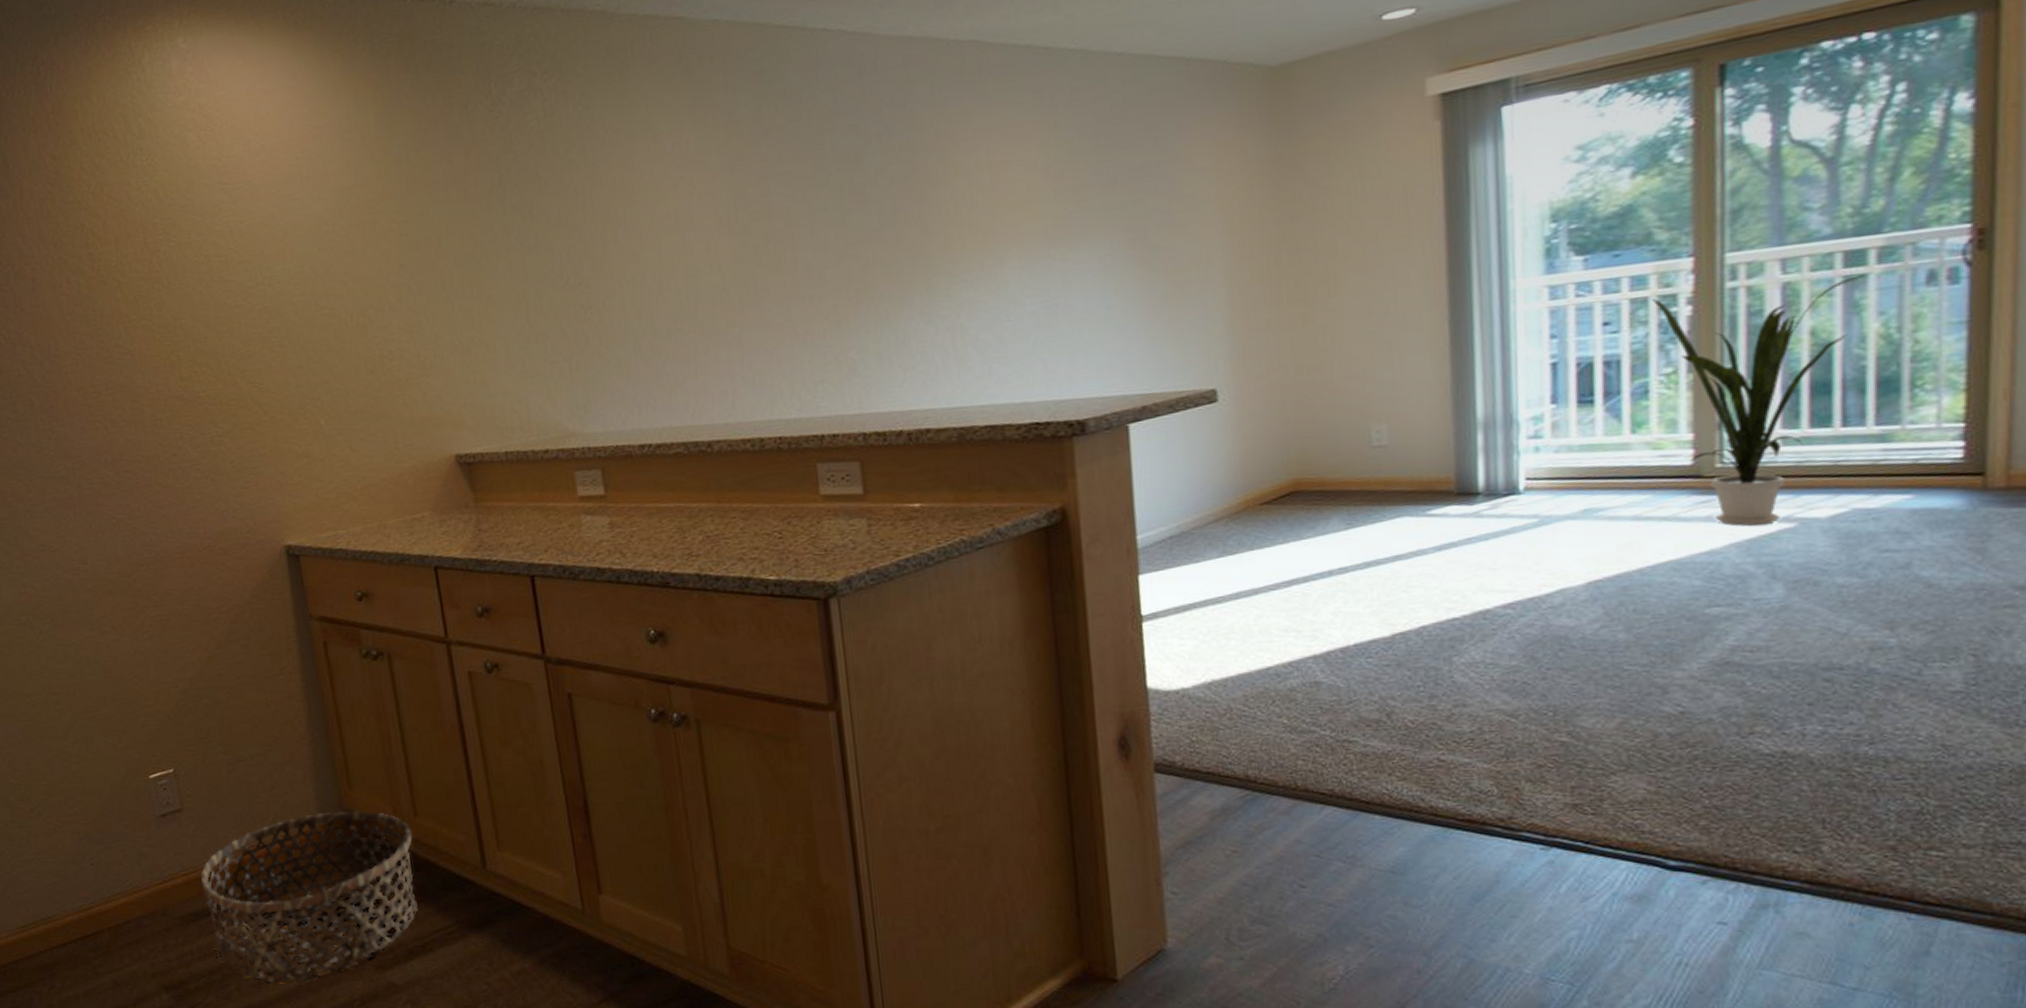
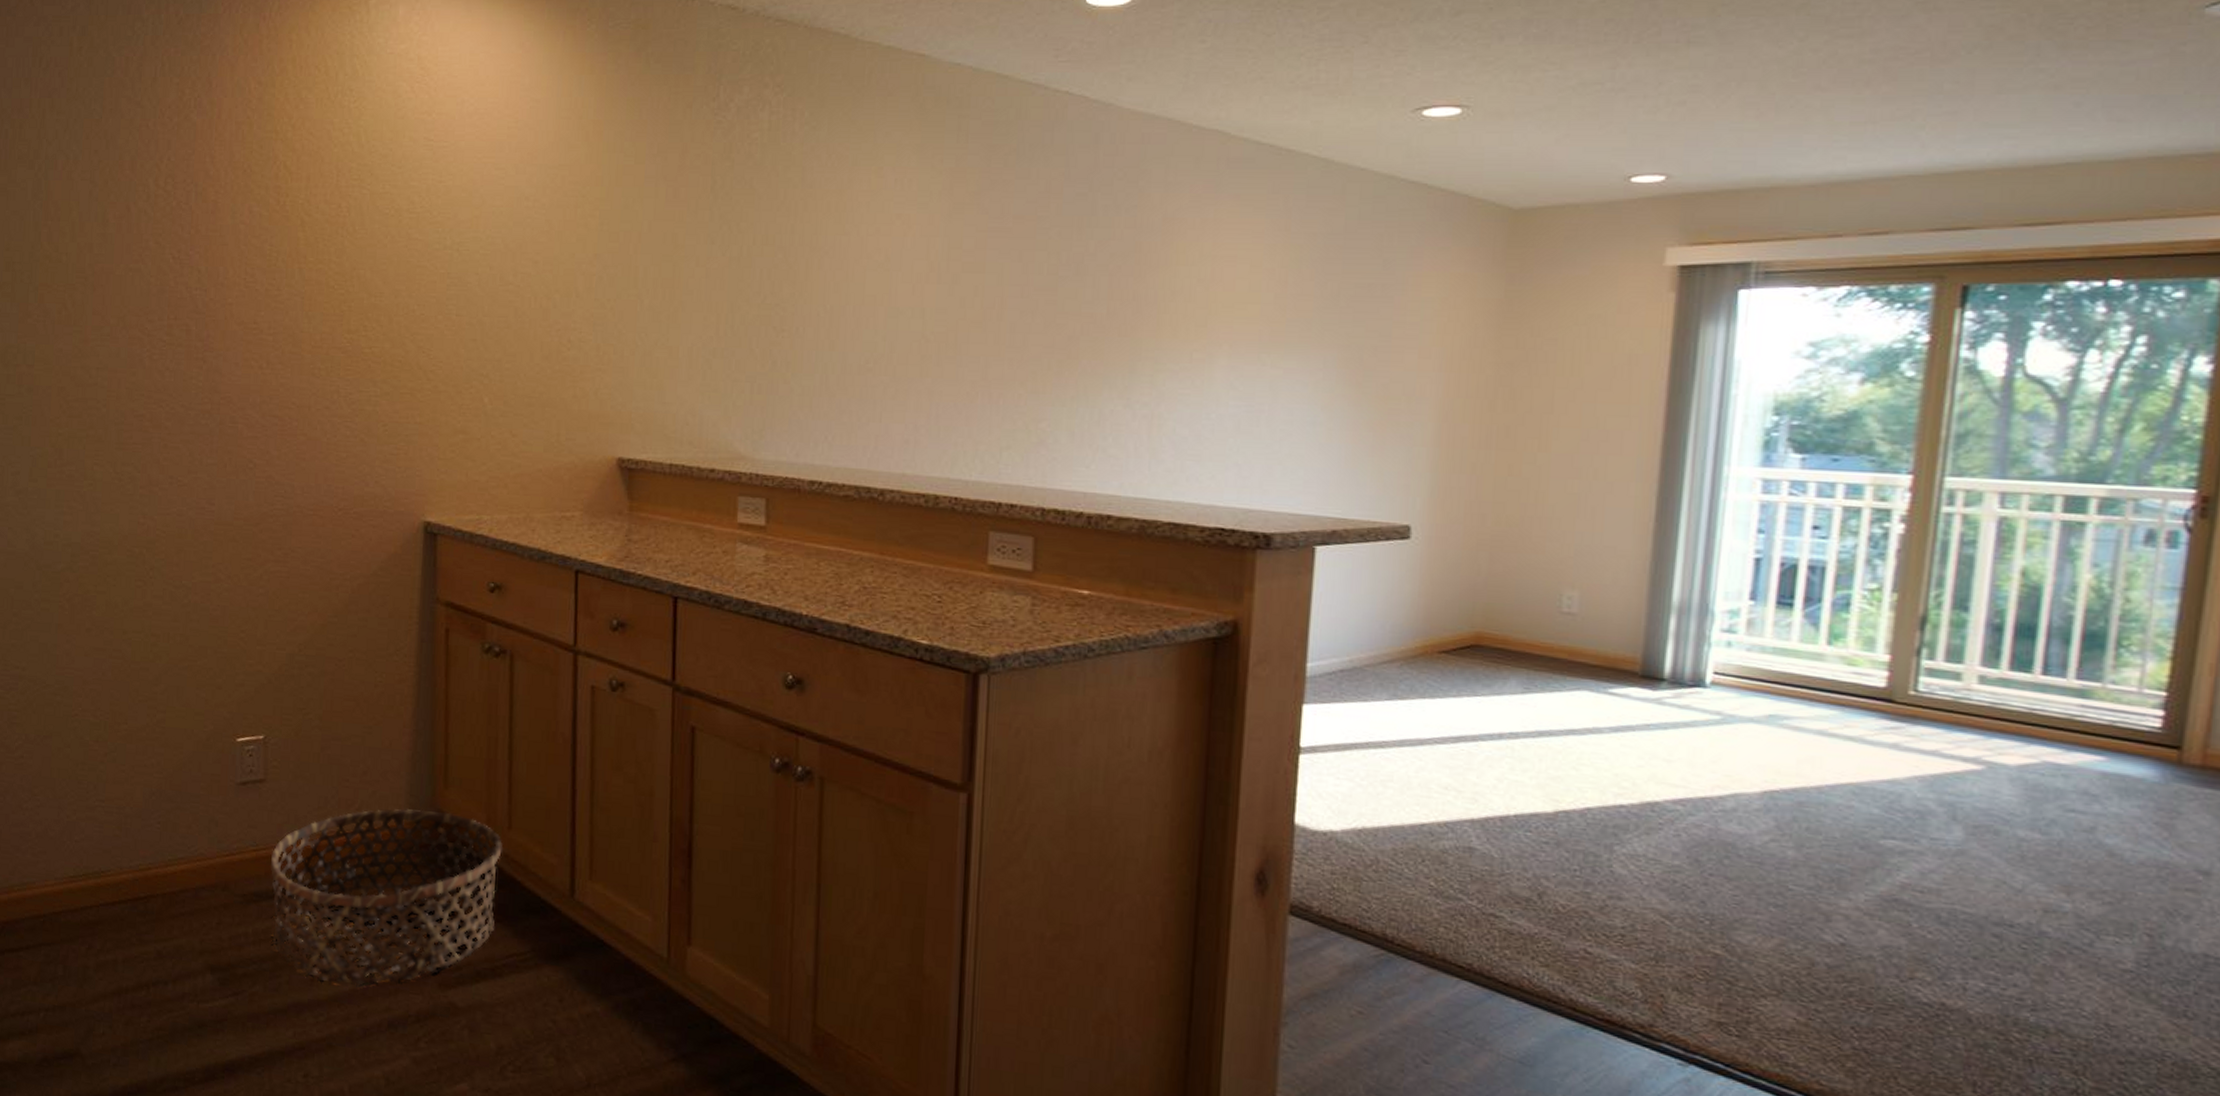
house plant: present [1651,275,1864,526] -> none [1864,510,2082,763]

